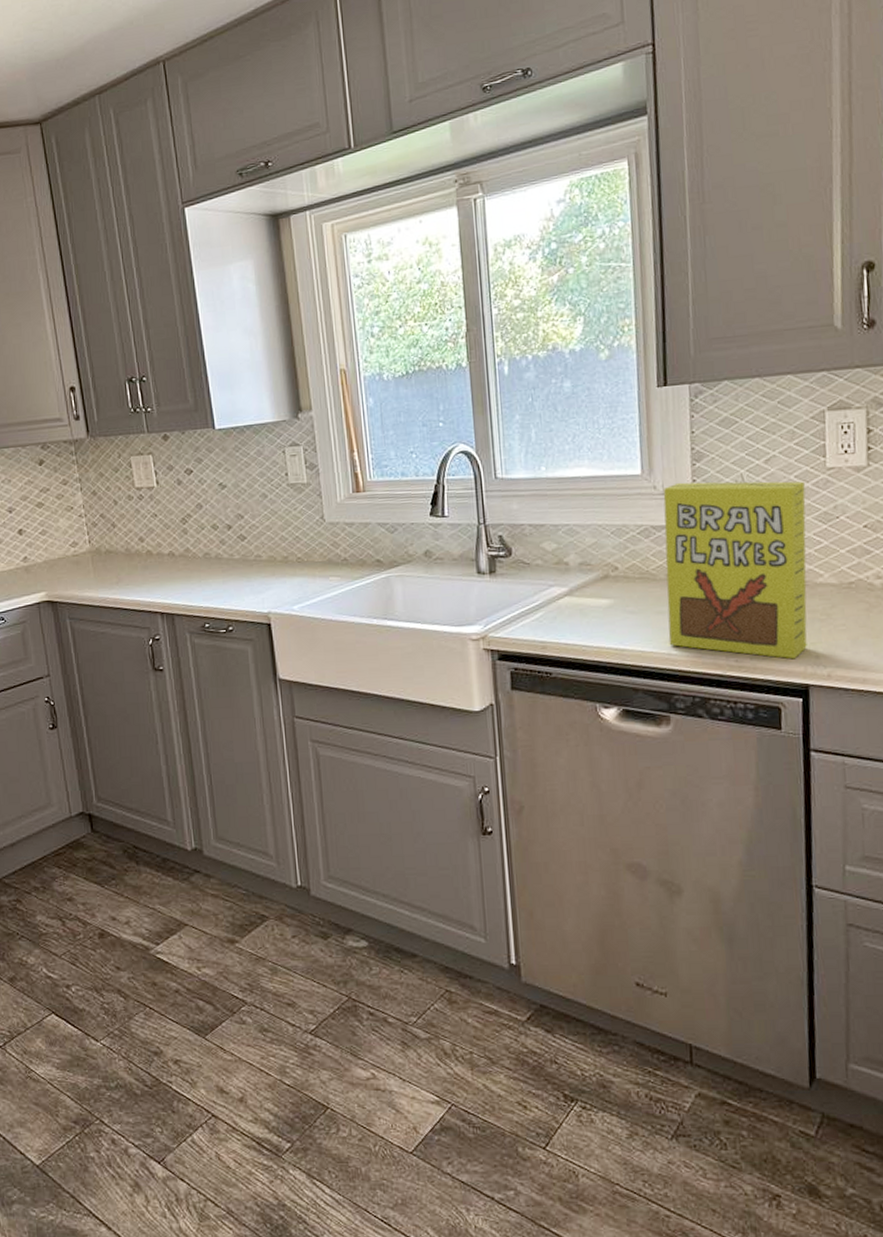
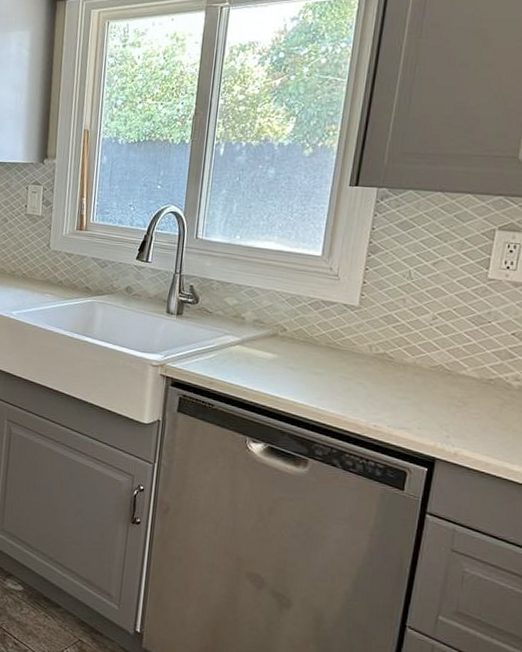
cereal box: present [663,481,807,660] -> none [318,268,465,435]

